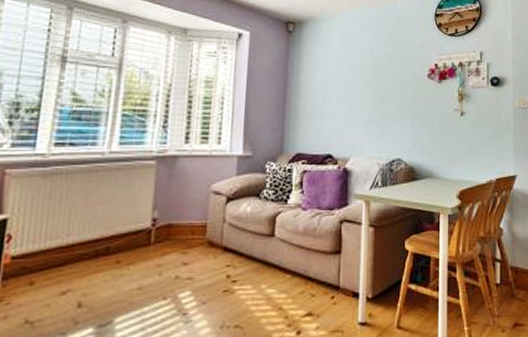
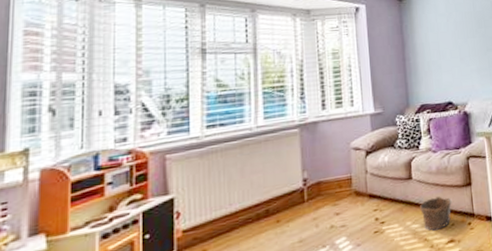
clay pot: none [278,261,316,300] -> present [419,196,452,231]

